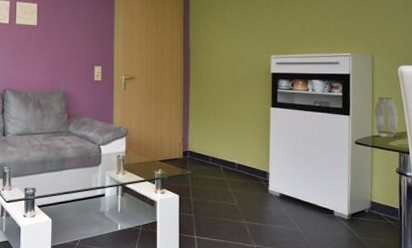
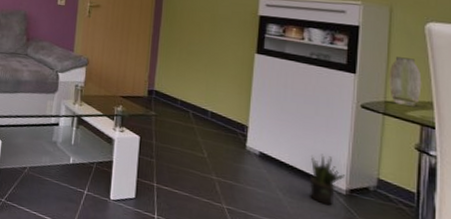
potted plant: none [320,187,346,231] -> present [310,154,345,206]

